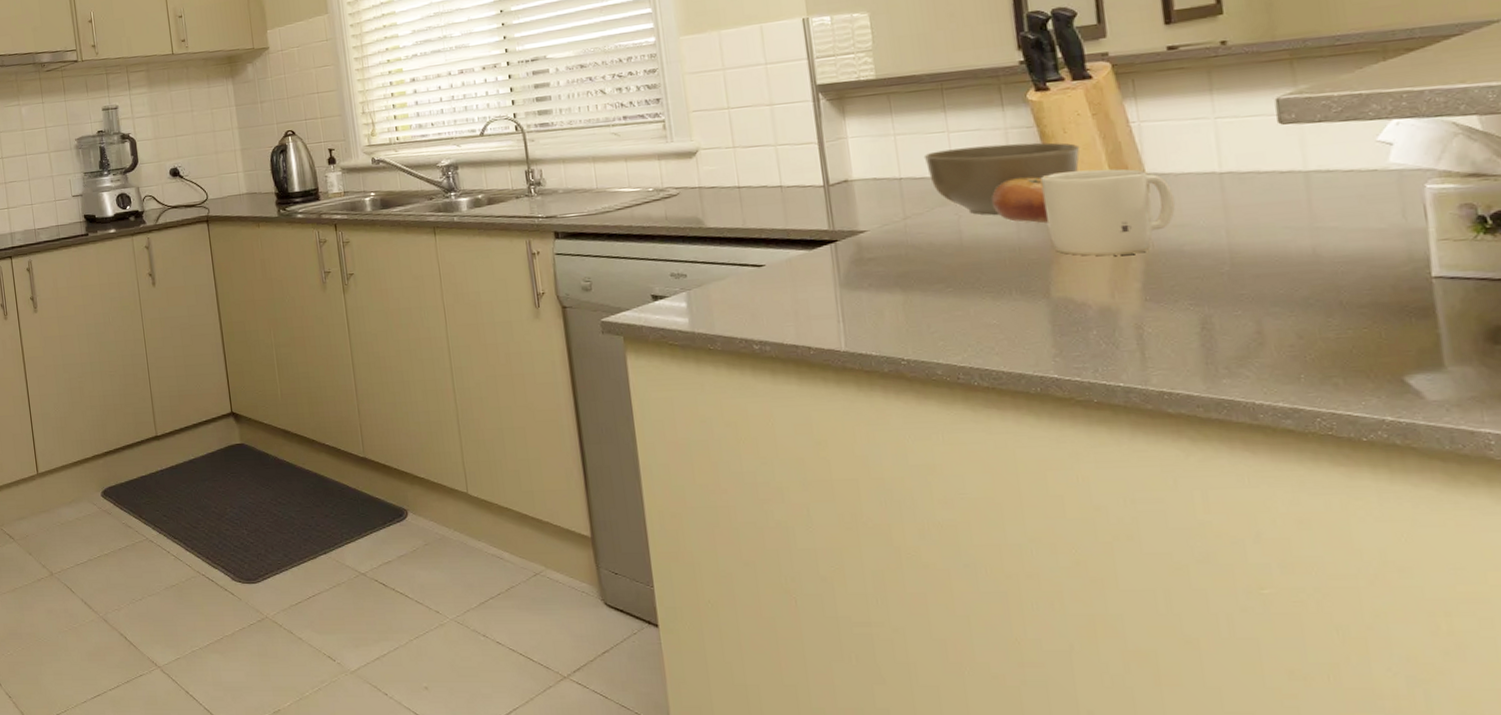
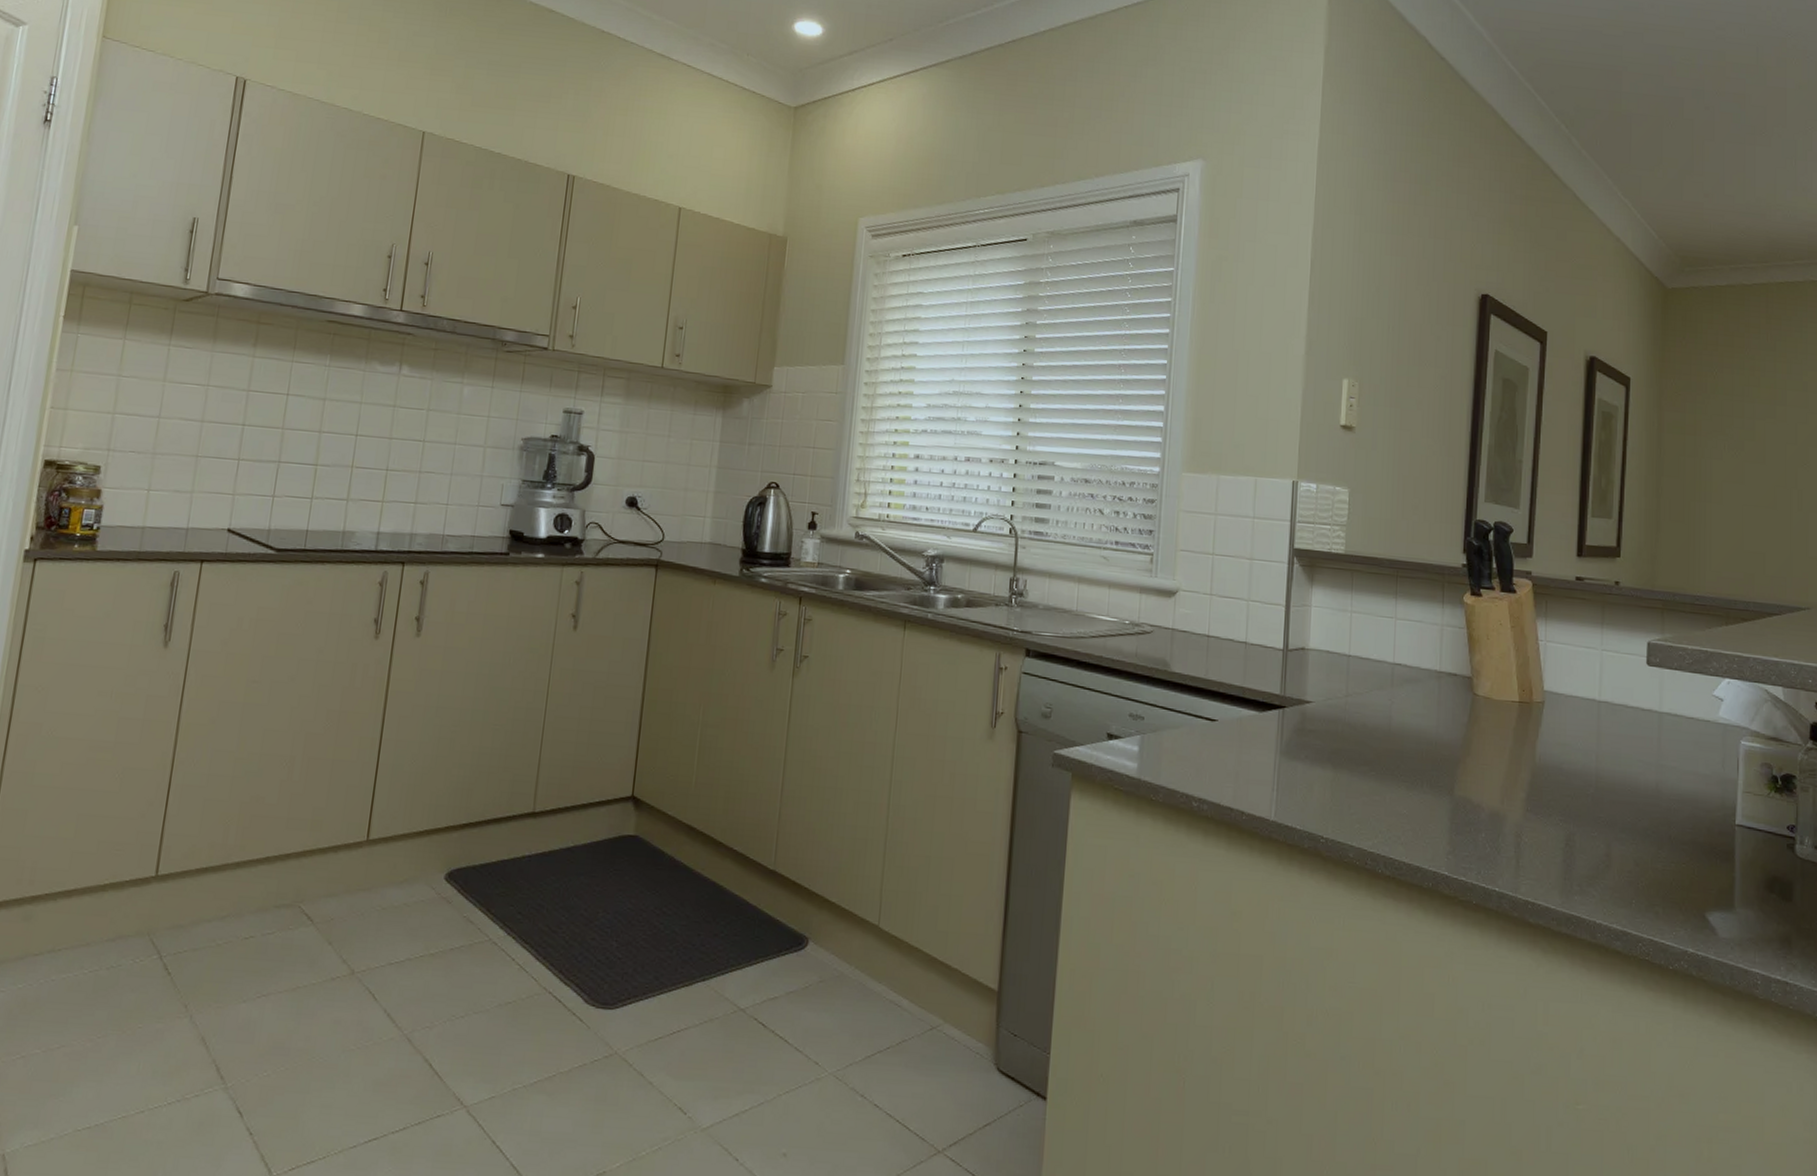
bowl: present [923,142,1080,215] -> none [1372,635,1498,706]
fruit: present [991,177,1048,224] -> none [1420,674,1464,723]
mug: present [1040,168,1176,257] -> none [1461,675,1563,765]

